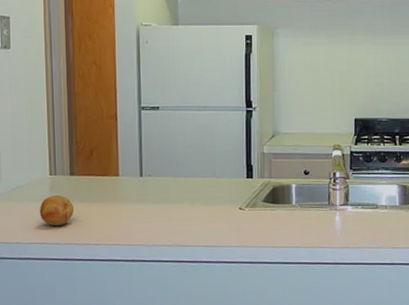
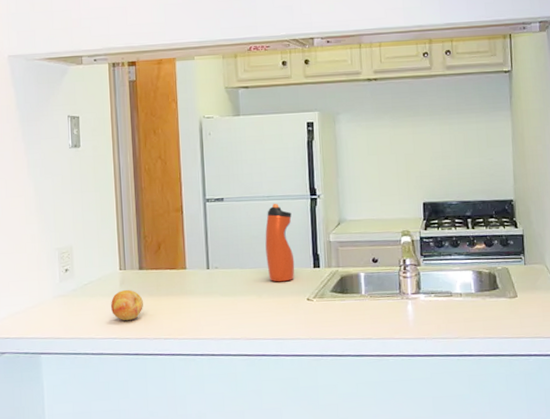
water bottle: none [200,114,229,191] -> present [265,204,295,282]

